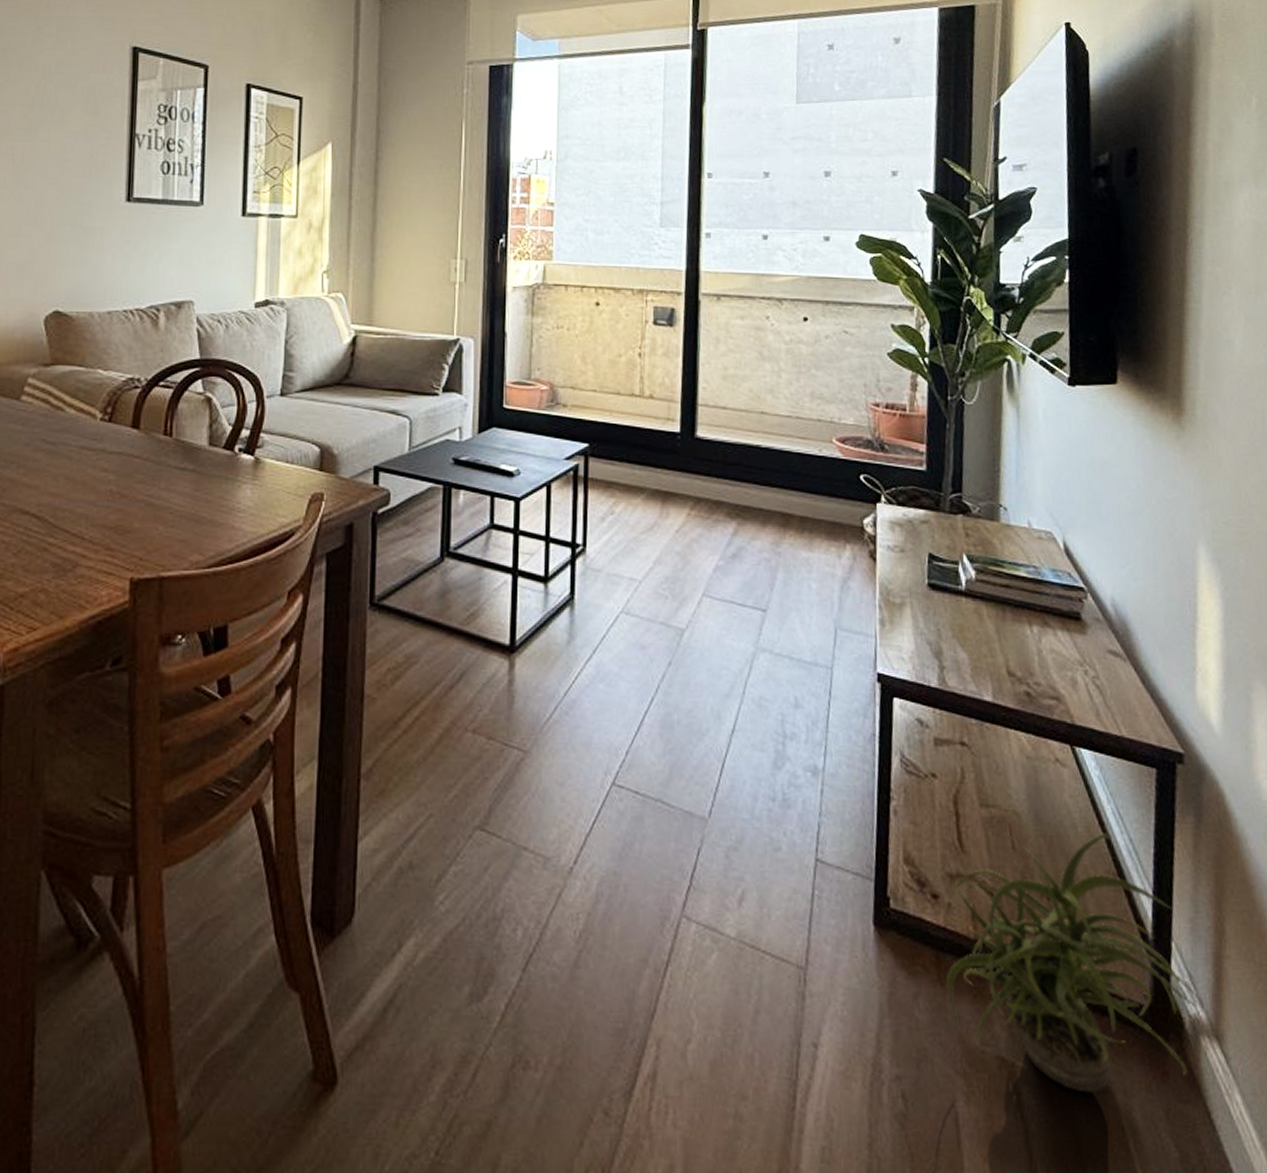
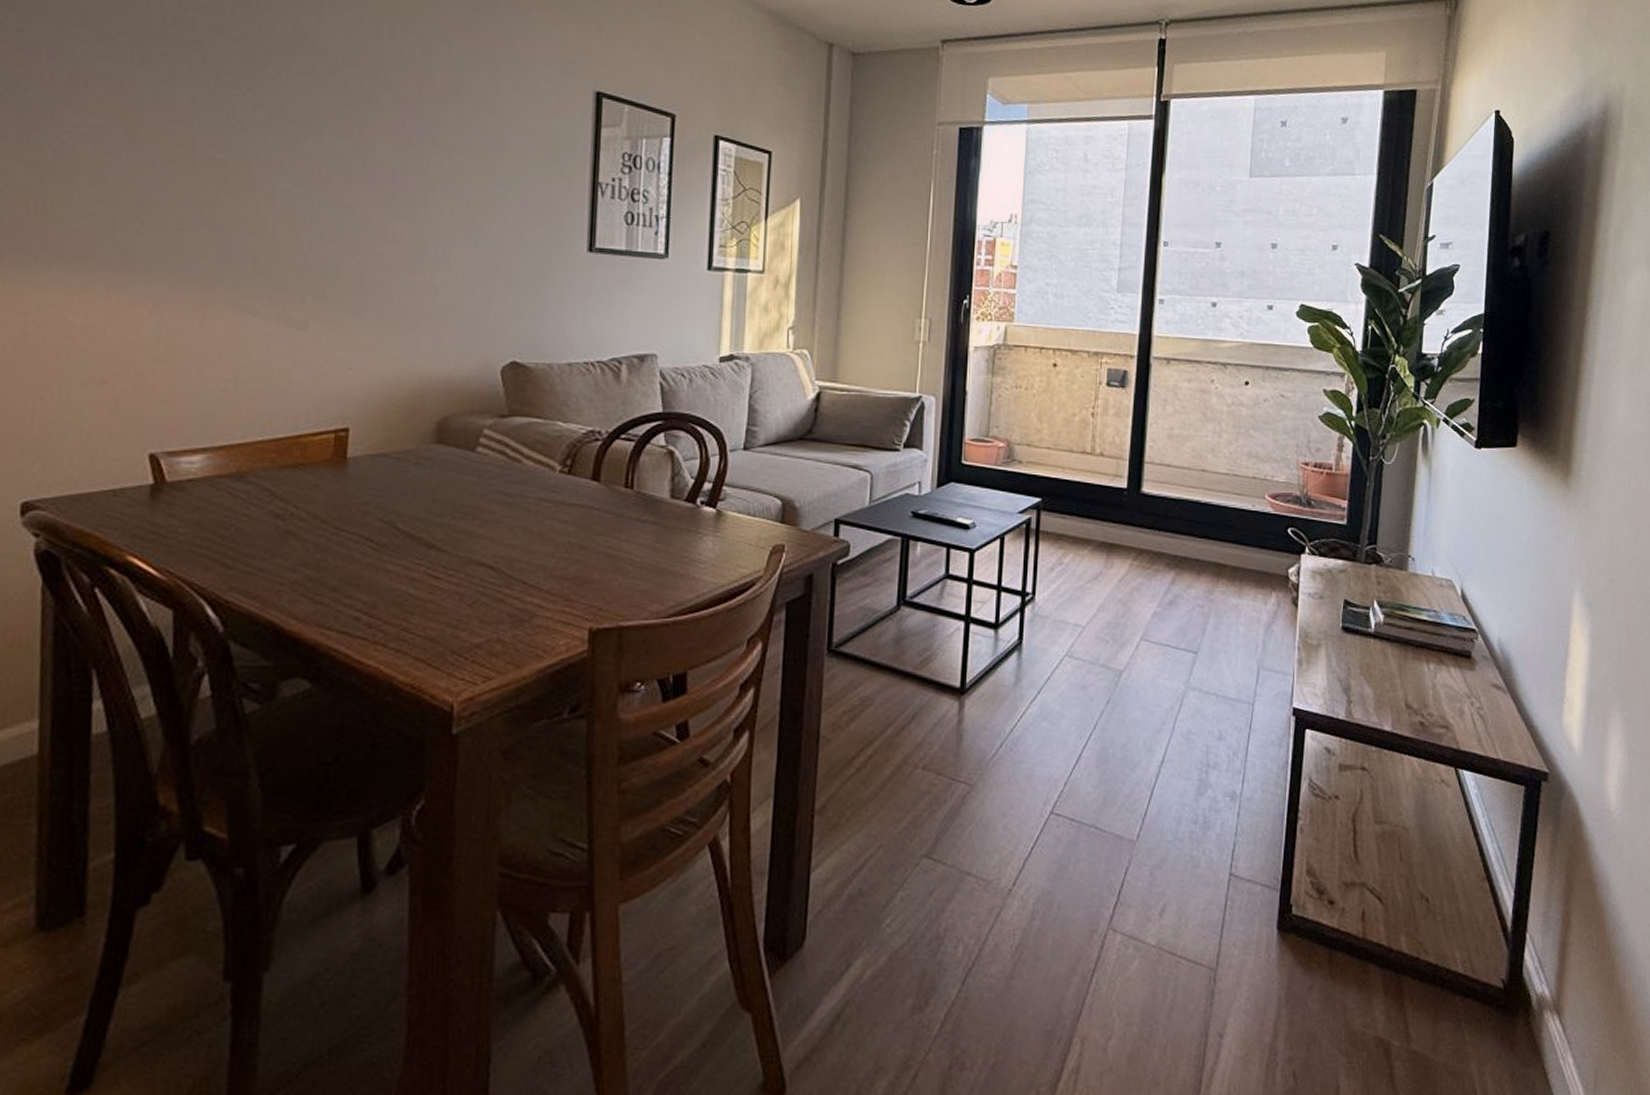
potted plant: present [945,833,1204,1093] -> none [1336,842,1548,1063]

